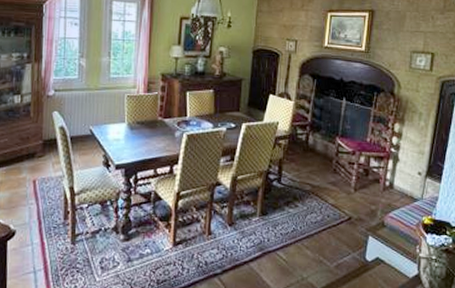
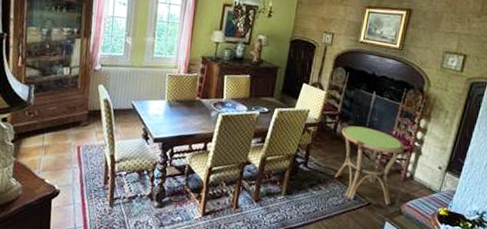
side table: none [312,136,381,217] -> present [335,125,405,205]

